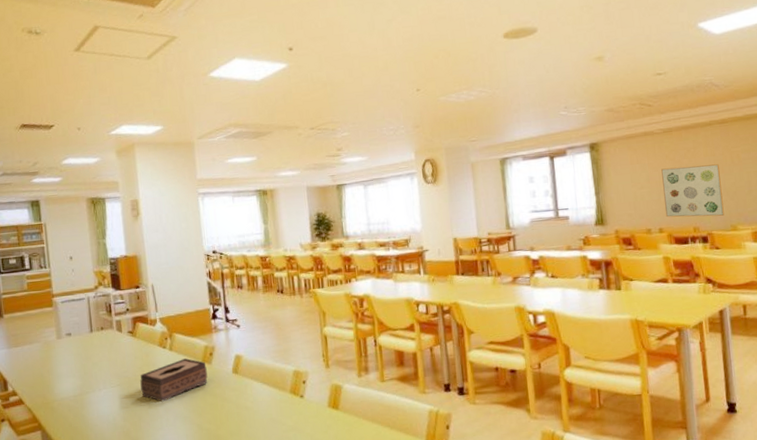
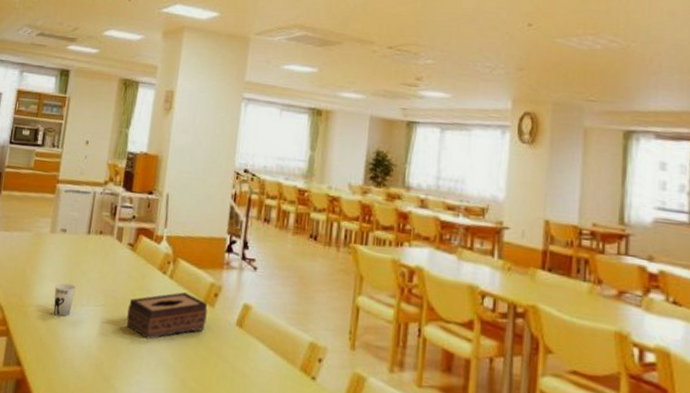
cup: none [73,375,92,403] -> present [53,283,77,317]

